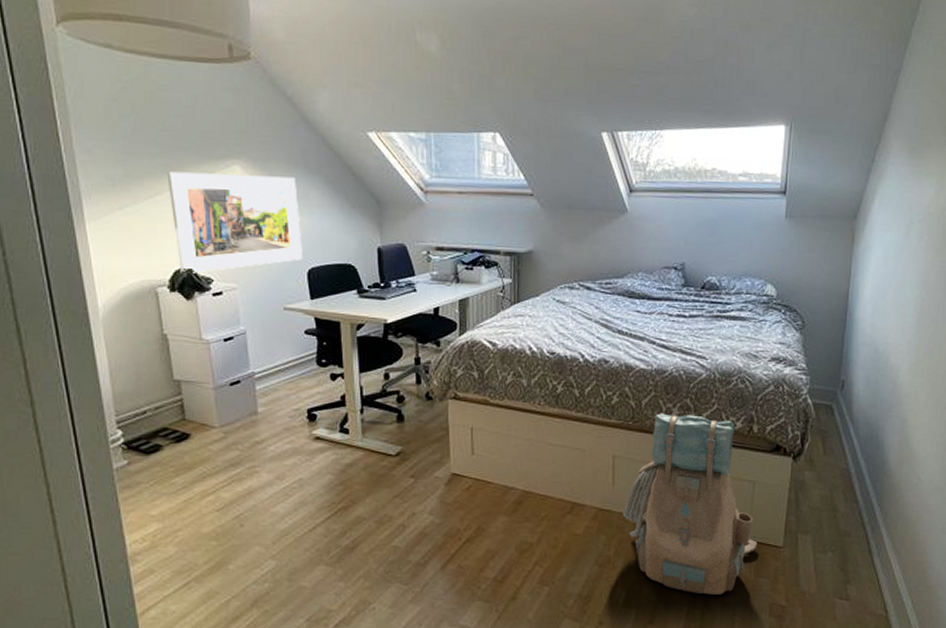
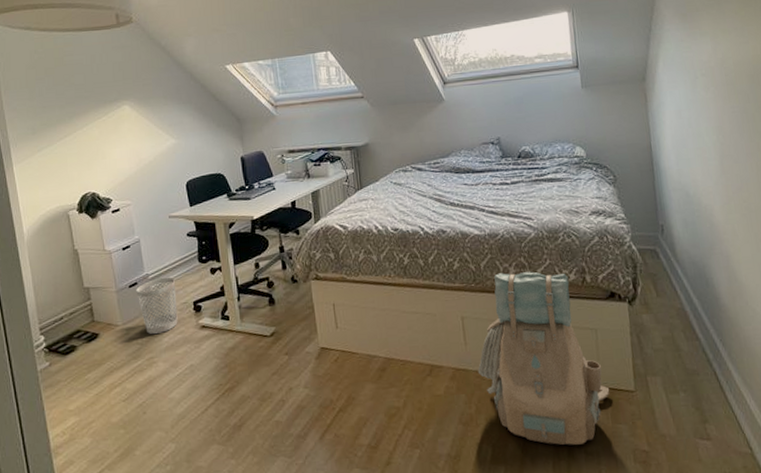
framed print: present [167,171,302,273] -> none [73,109,181,197]
wastebasket: none [239,378,288,440] -> present [136,277,178,334]

